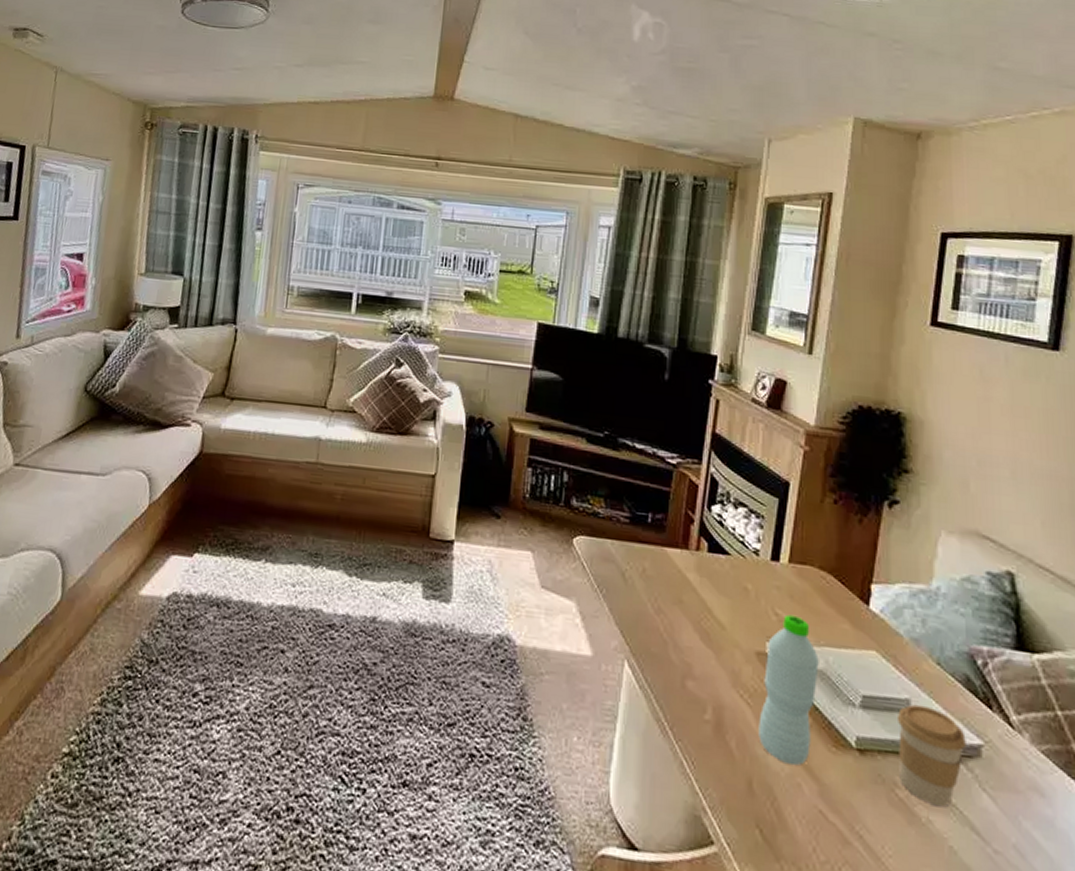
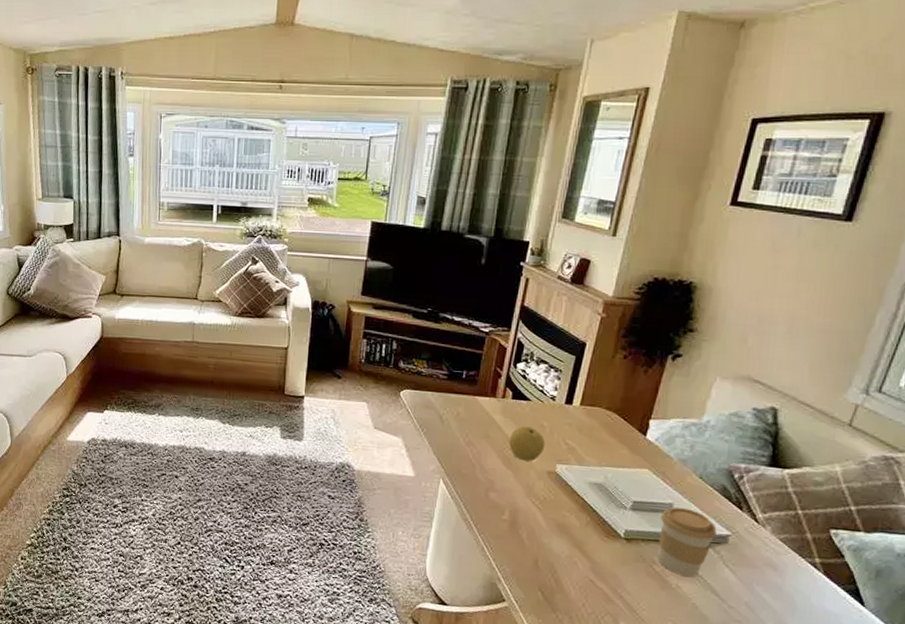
fruit: none [707,588,751,638] -> present [509,426,546,462]
water bottle: present [758,614,819,765] -> none [545,444,600,550]

